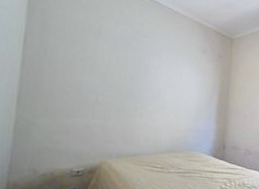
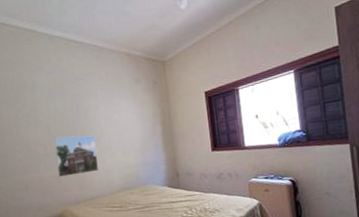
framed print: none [104,86,152,129] -> present [54,135,99,177]

